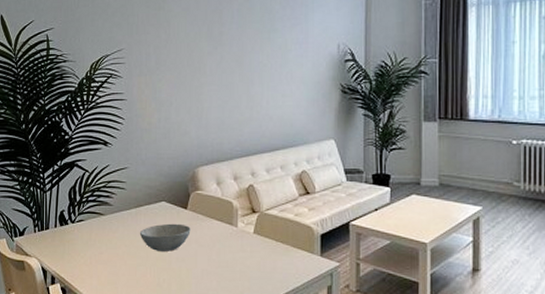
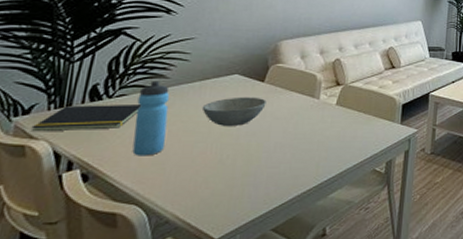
notepad: none [26,228,95,251] -> present [31,105,142,132]
water bottle: none [92,207,115,276] -> present [132,80,170,156]

